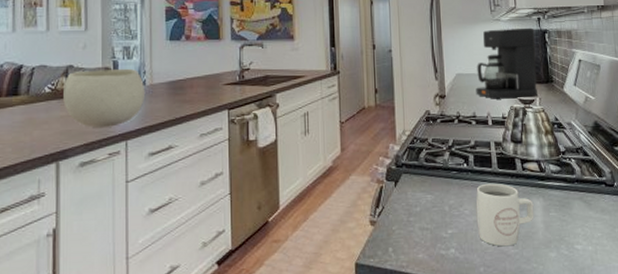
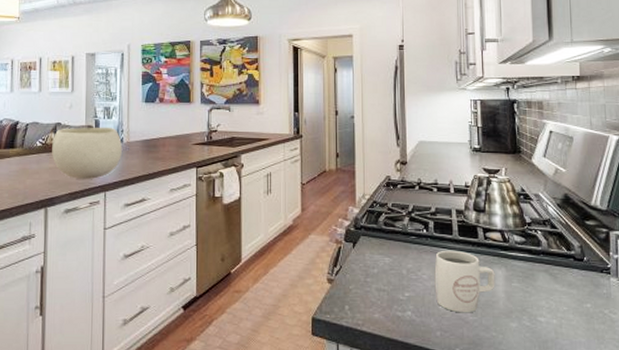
coffee maker: present [476,27,537,99] -> none [438,97,503,168]

